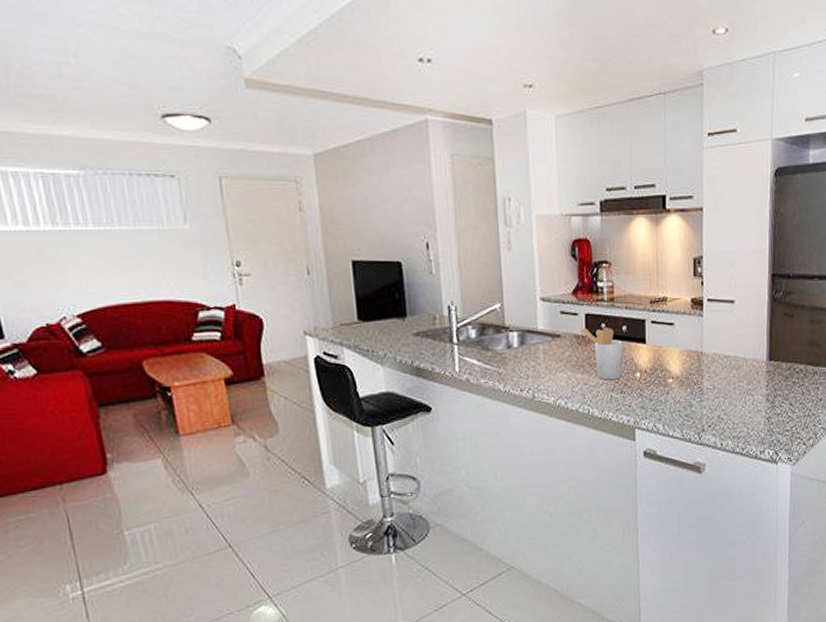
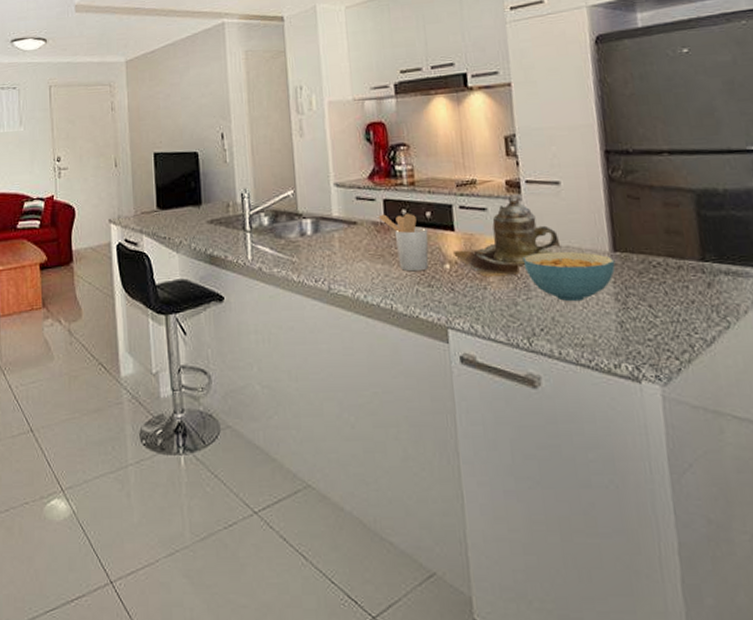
teapot: none [644,313,732,384] -> present [454,196,563,277]
cereal bowl: none [700,360,769,403] -> present [522,251,616,302]

